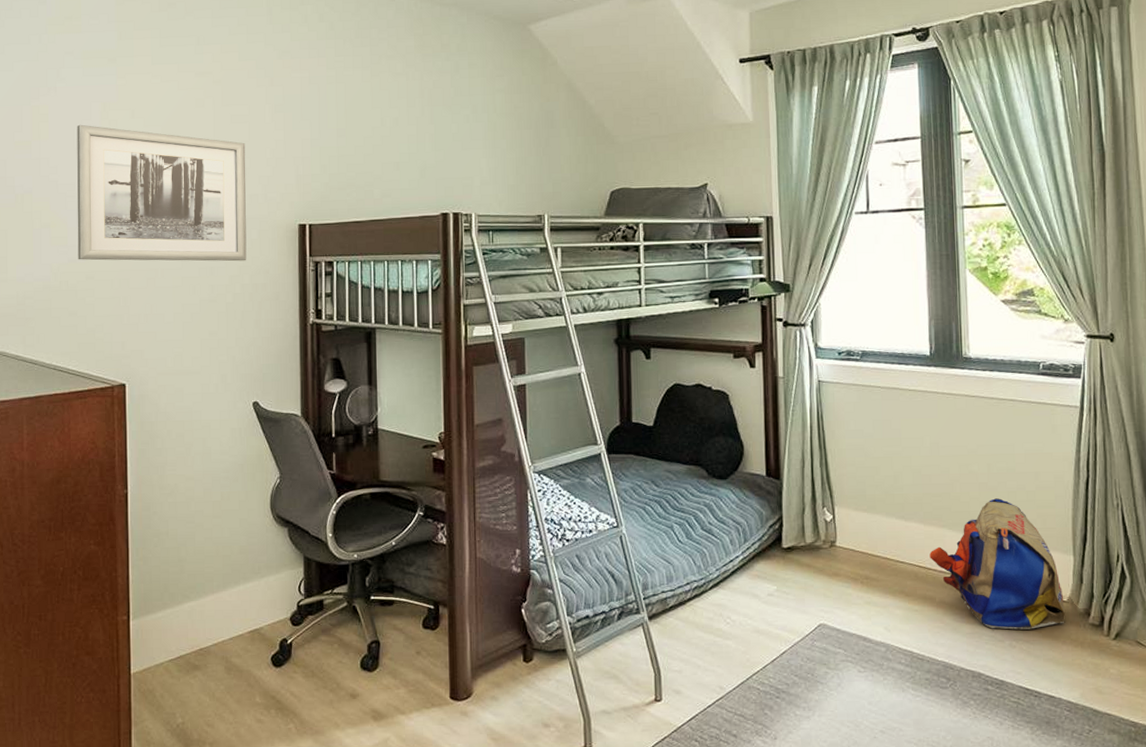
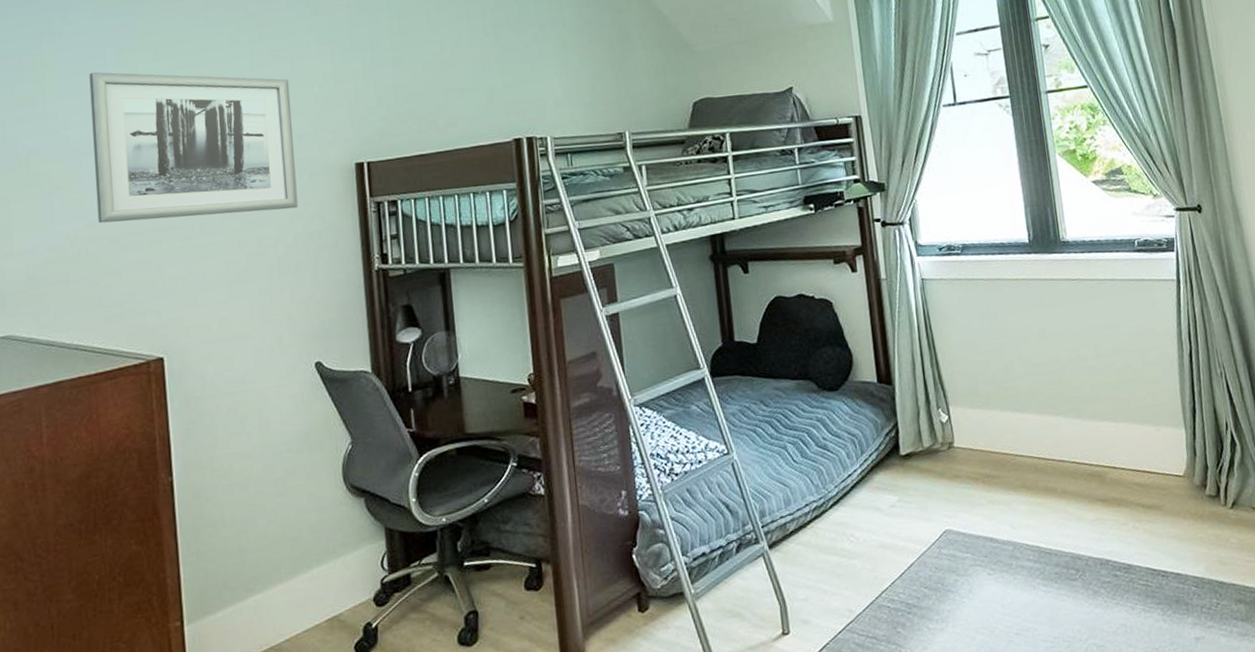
backpack: present [929,498,1066,631] -> none [1047,379,1184,515]

